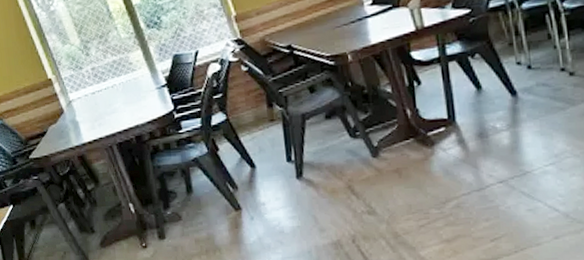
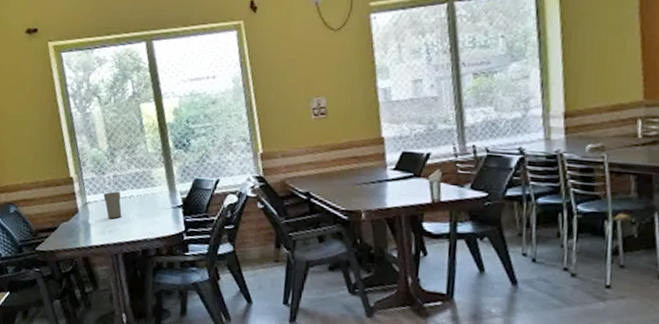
cup: none [85,83,108,113] -> present [103,191,122,219]

